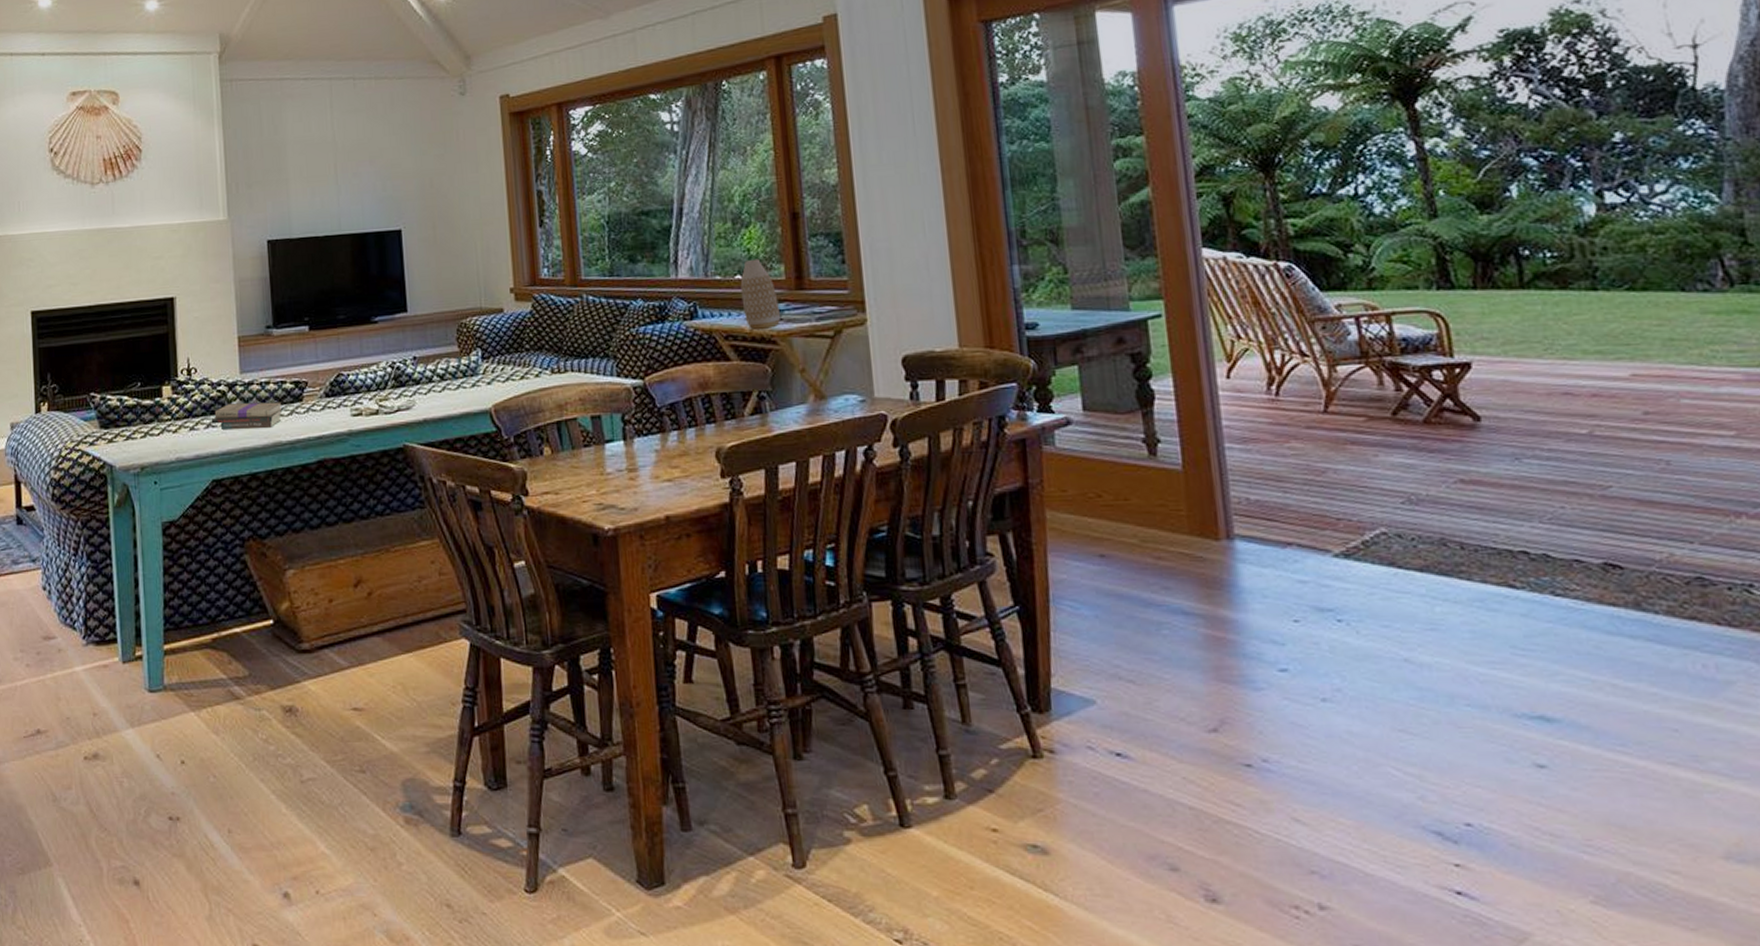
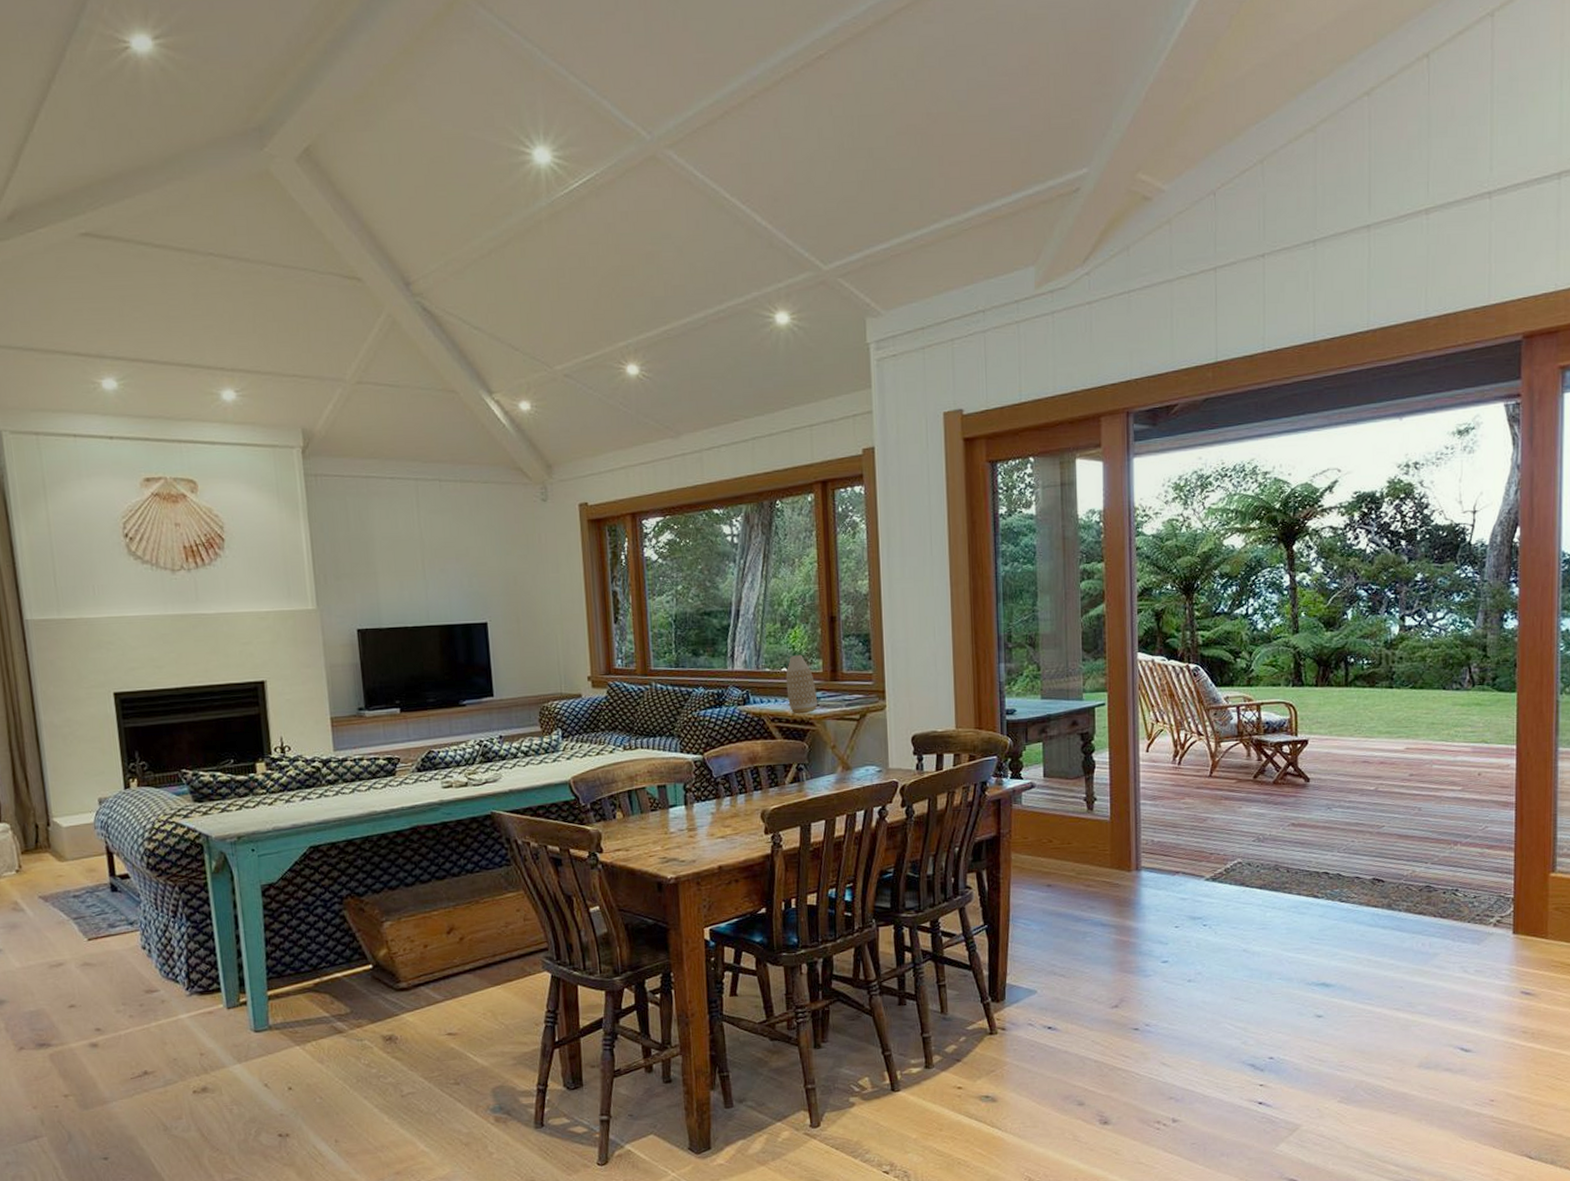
books: present [212,402,282,430] -> none [307,776,376,801]

